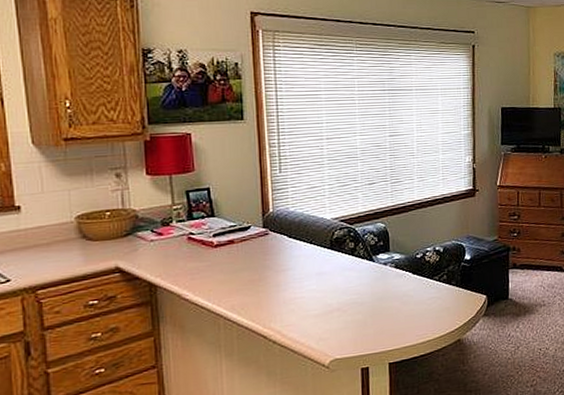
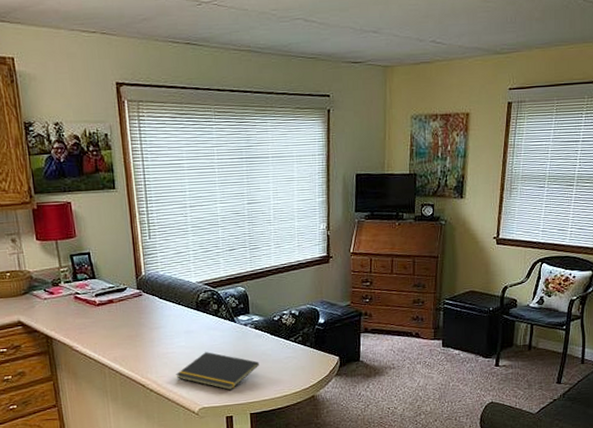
notepad: none [304,295,400,338] -> present [176,352,259,391]

